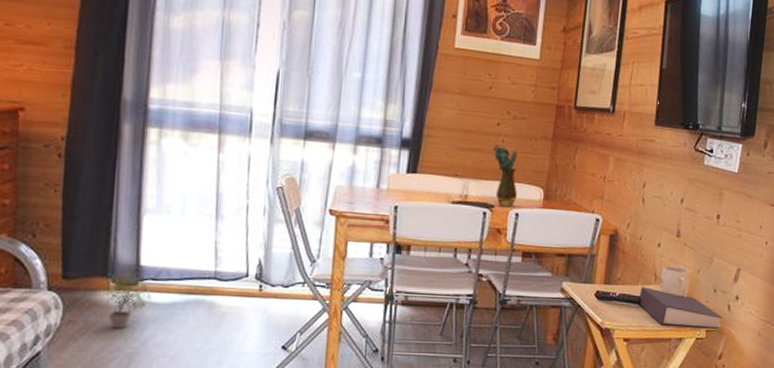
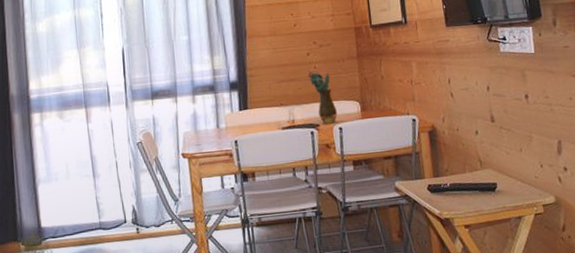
book: present [638,287,723,329] -> none [469,173,556,207]
mug: present [658,265,690,297] -> none [484,149,516,177]

